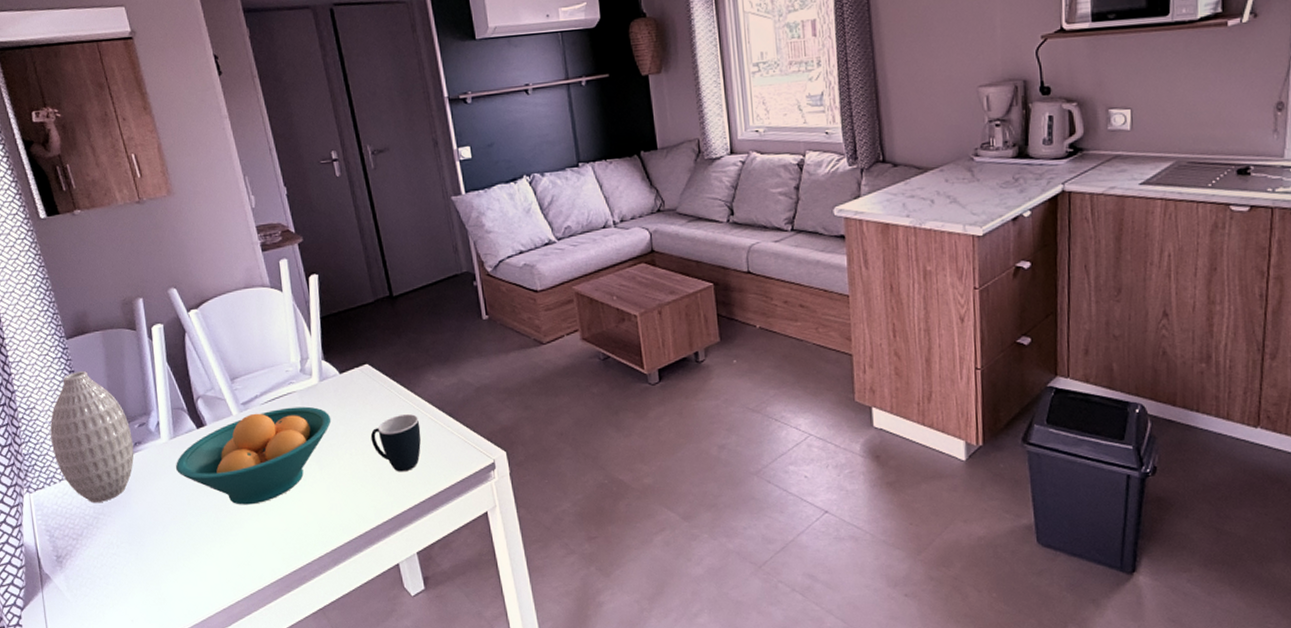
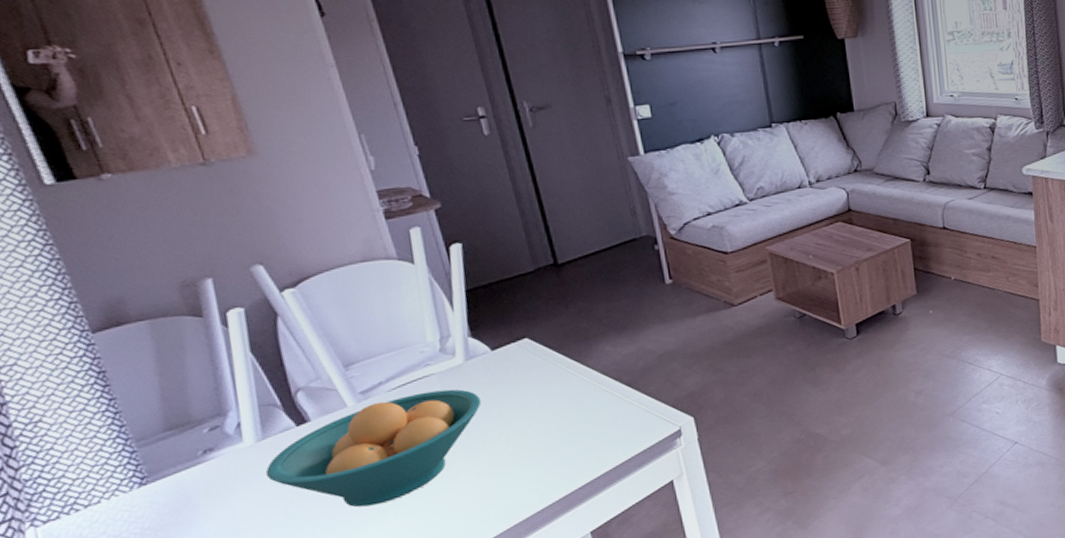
vase: present [50,371,134,503] -> none [67,370,203,529]
mug: present [370,414,421,472] -> none [532,387,595,450]

